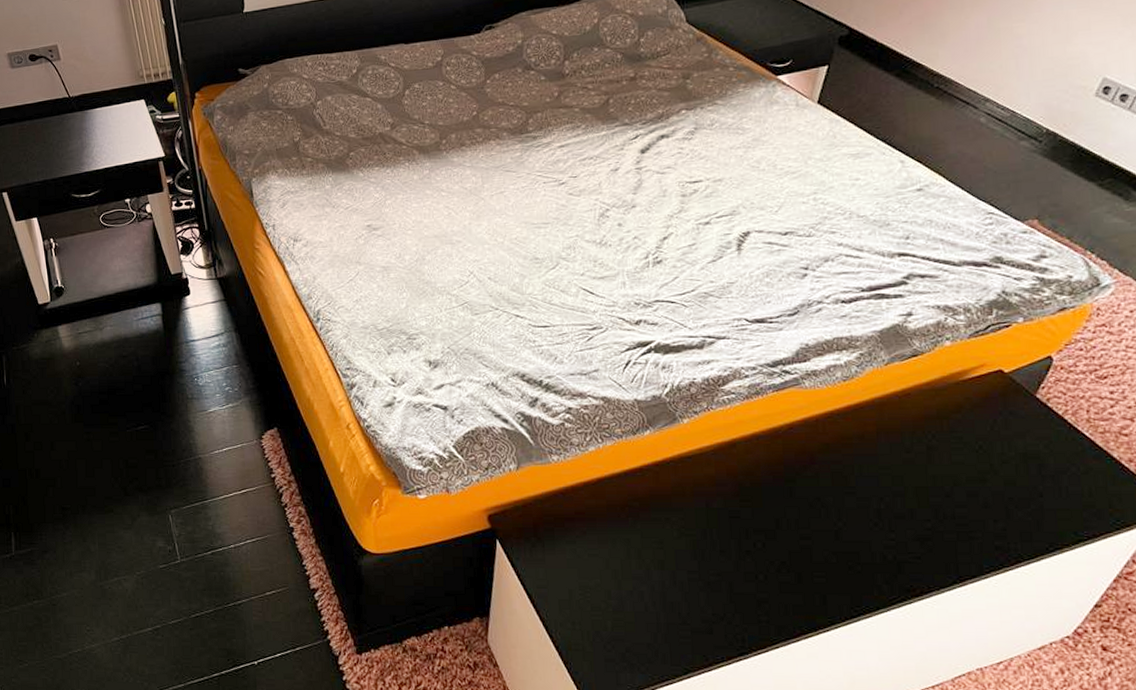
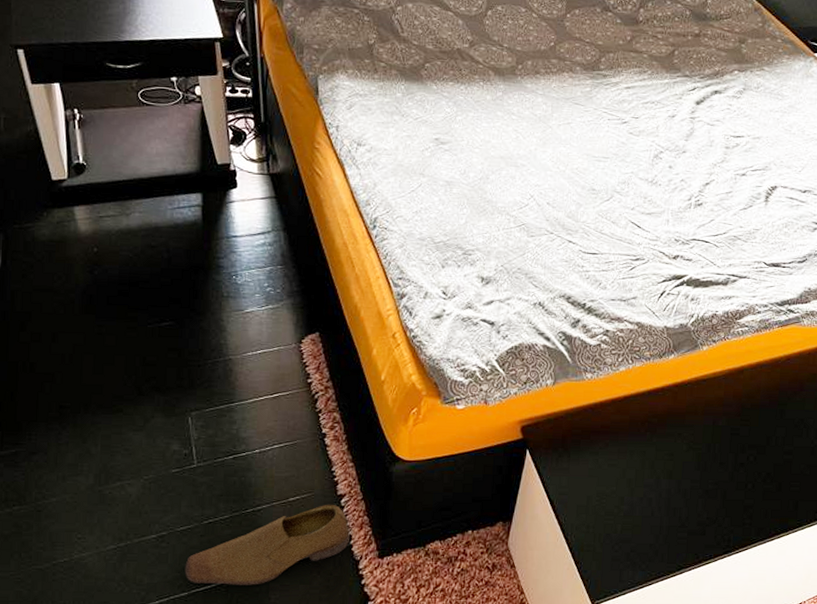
shoe: none [179,599,327,679] -> present [184,505,350,585]

